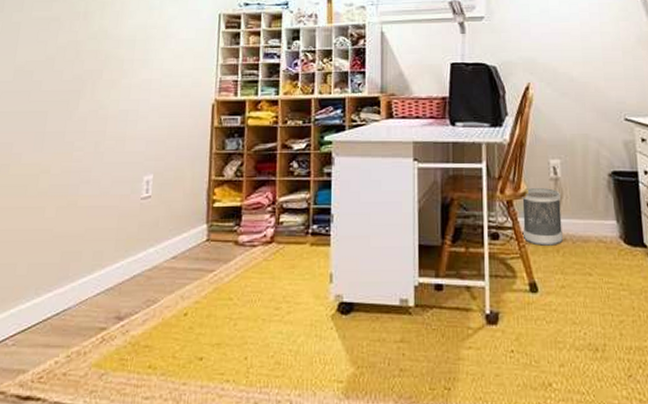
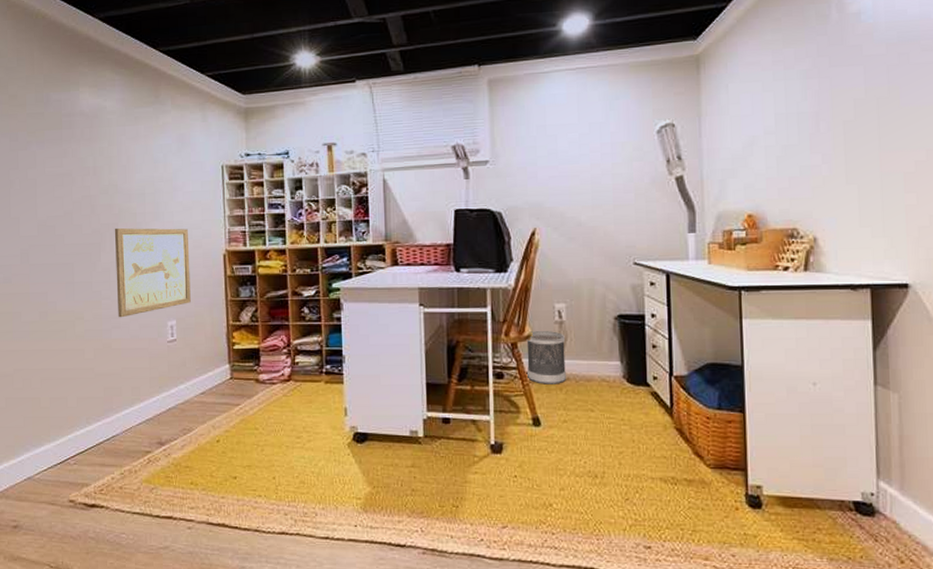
wall art: none [89,74,177,172] -> present [114,227,191,318]

